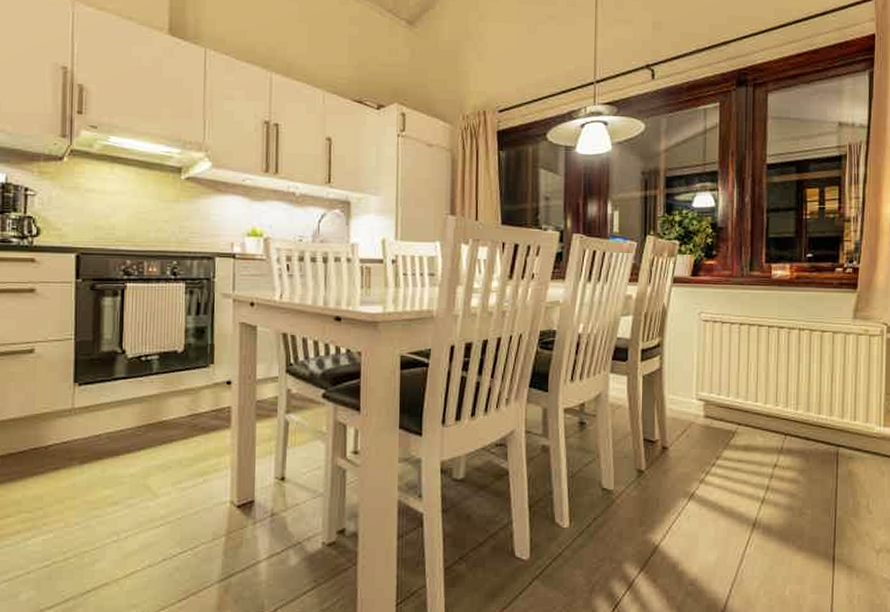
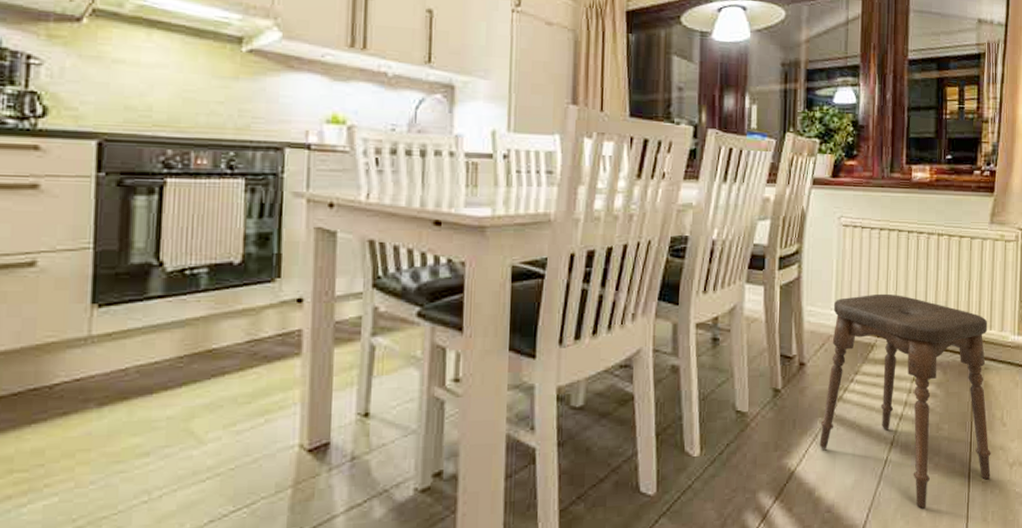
stool: none [682,384,856,588] -> present [819,293,991,509]

